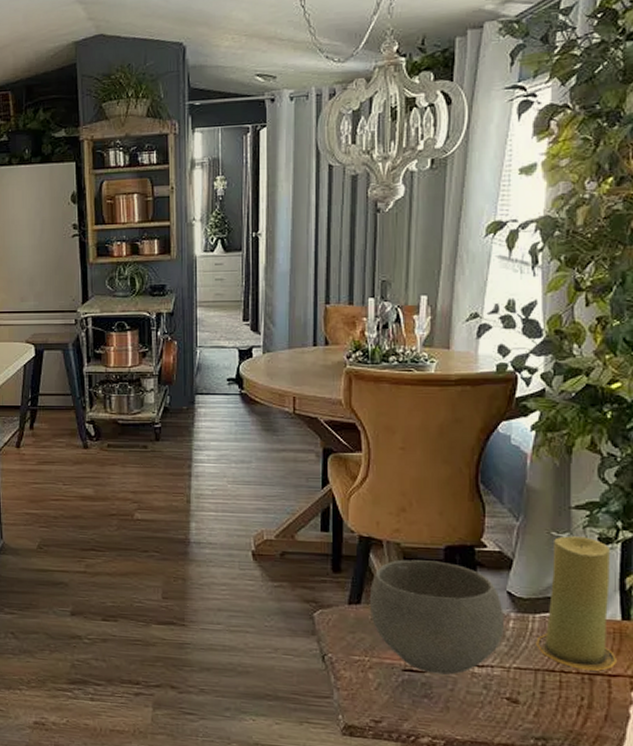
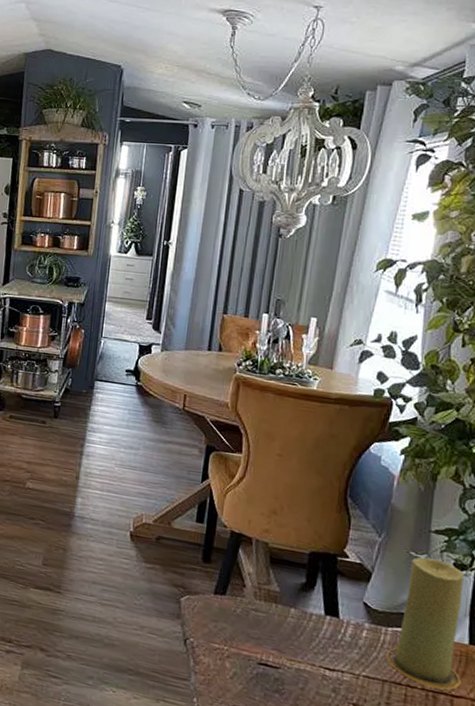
bowl: present [369,559,505,675] -> none [233,558,359,674]

